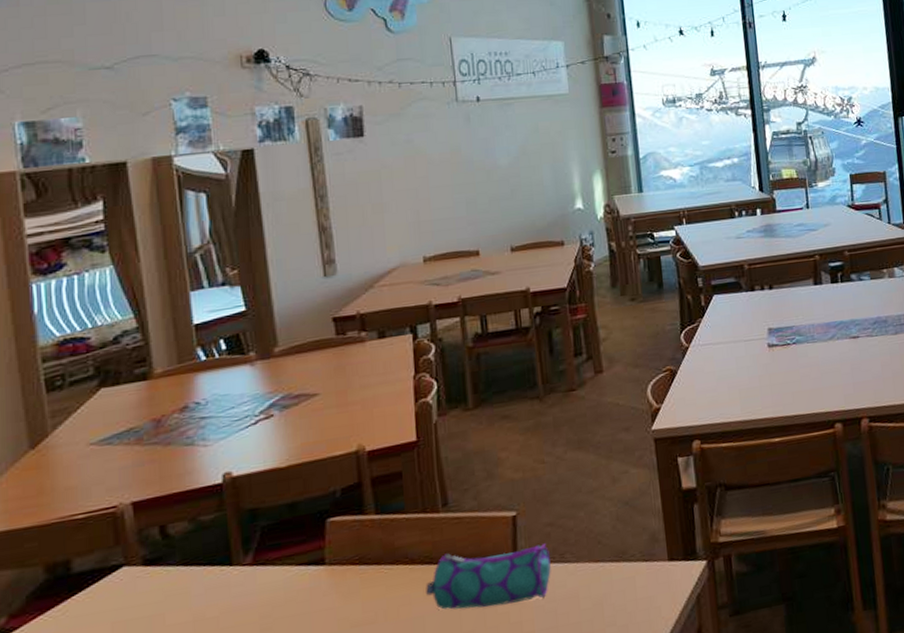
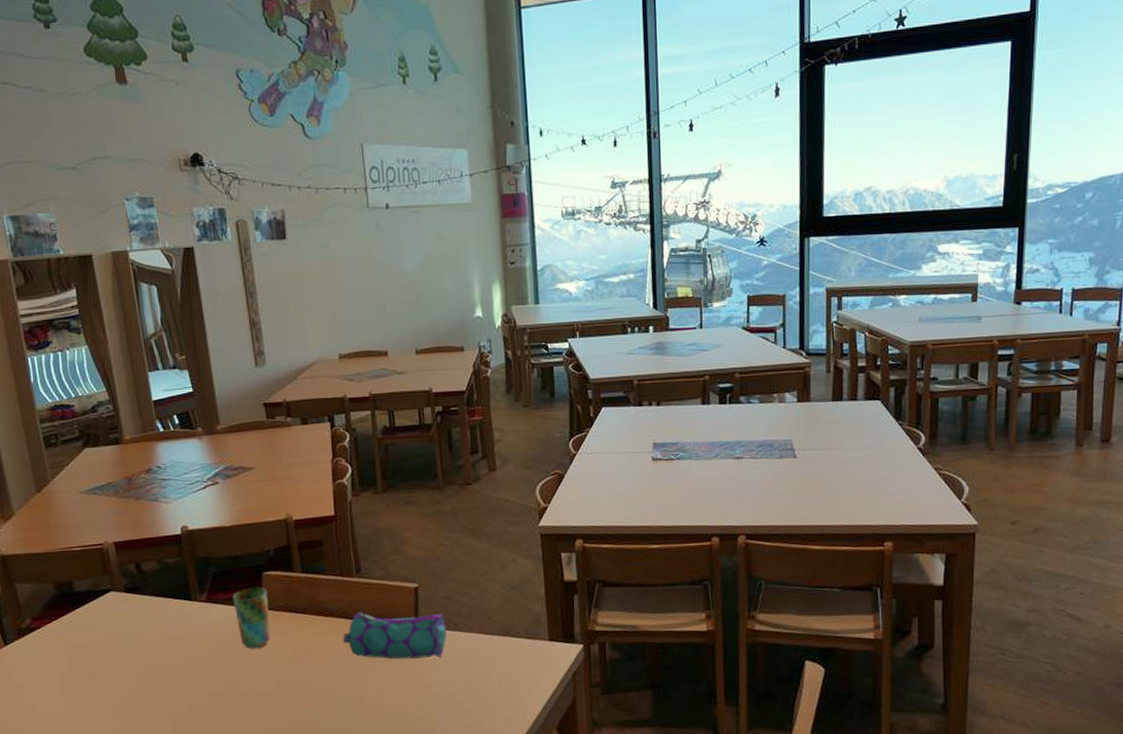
cup: none [286,537,334,618] -> present [232,587,271,649]

